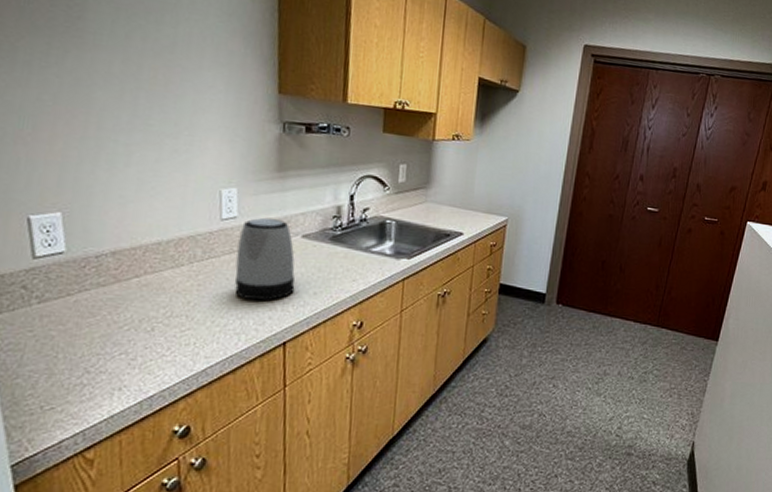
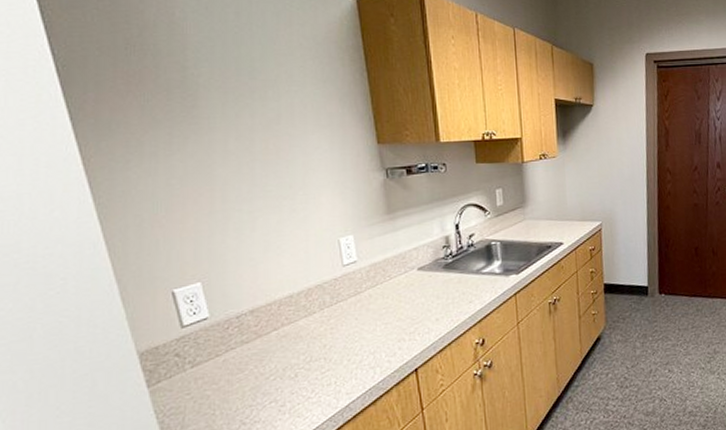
kettle: present [234,217,295,301] -> none [361,257,418,335]

